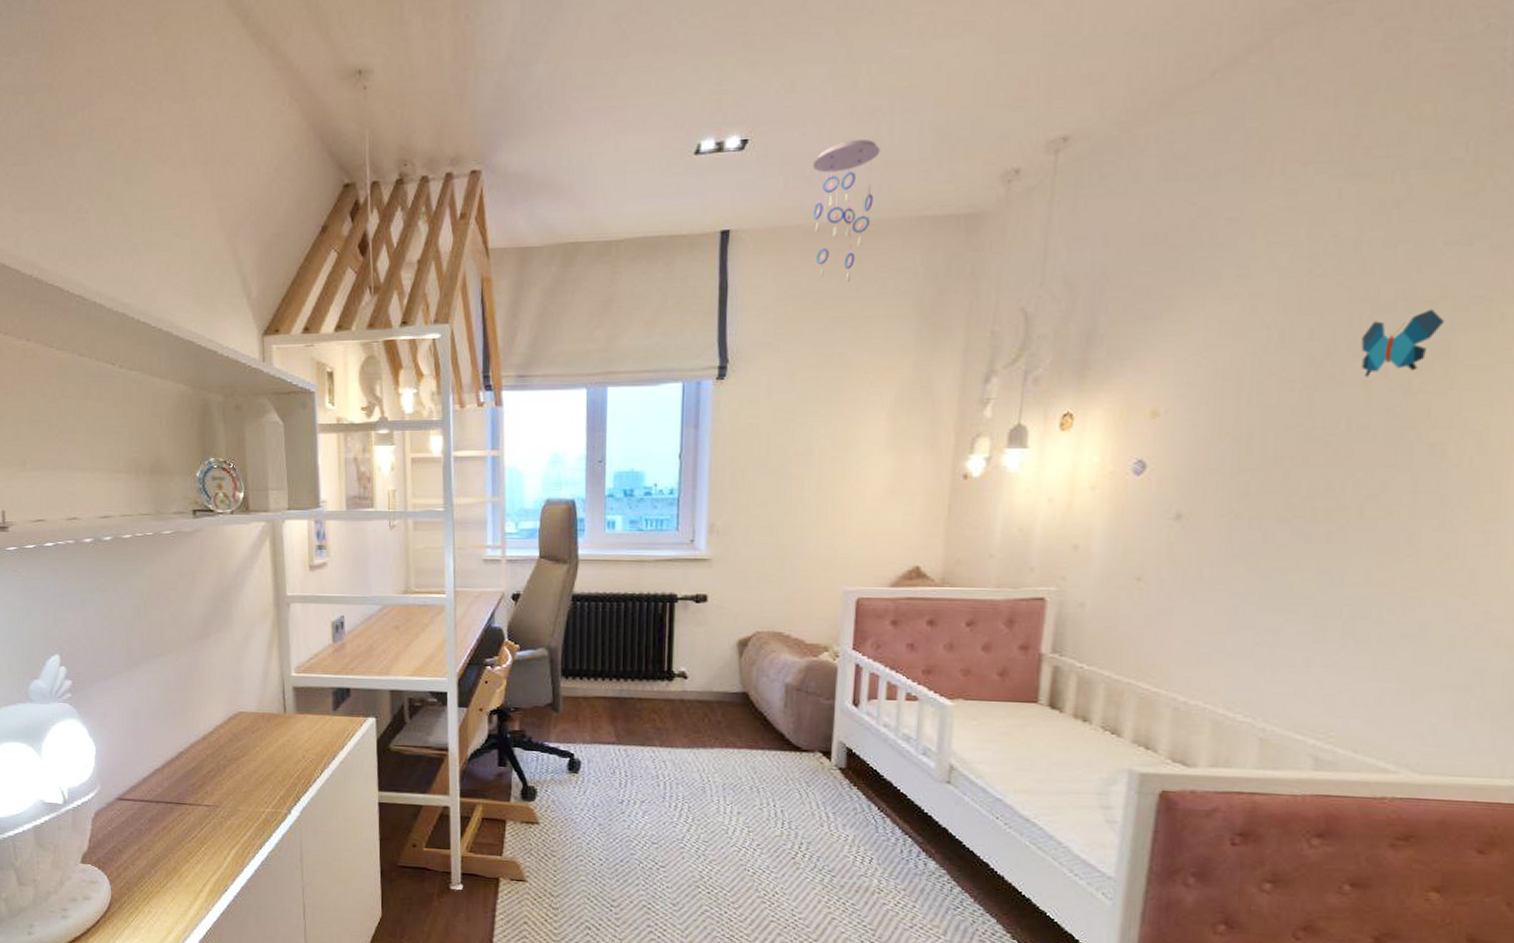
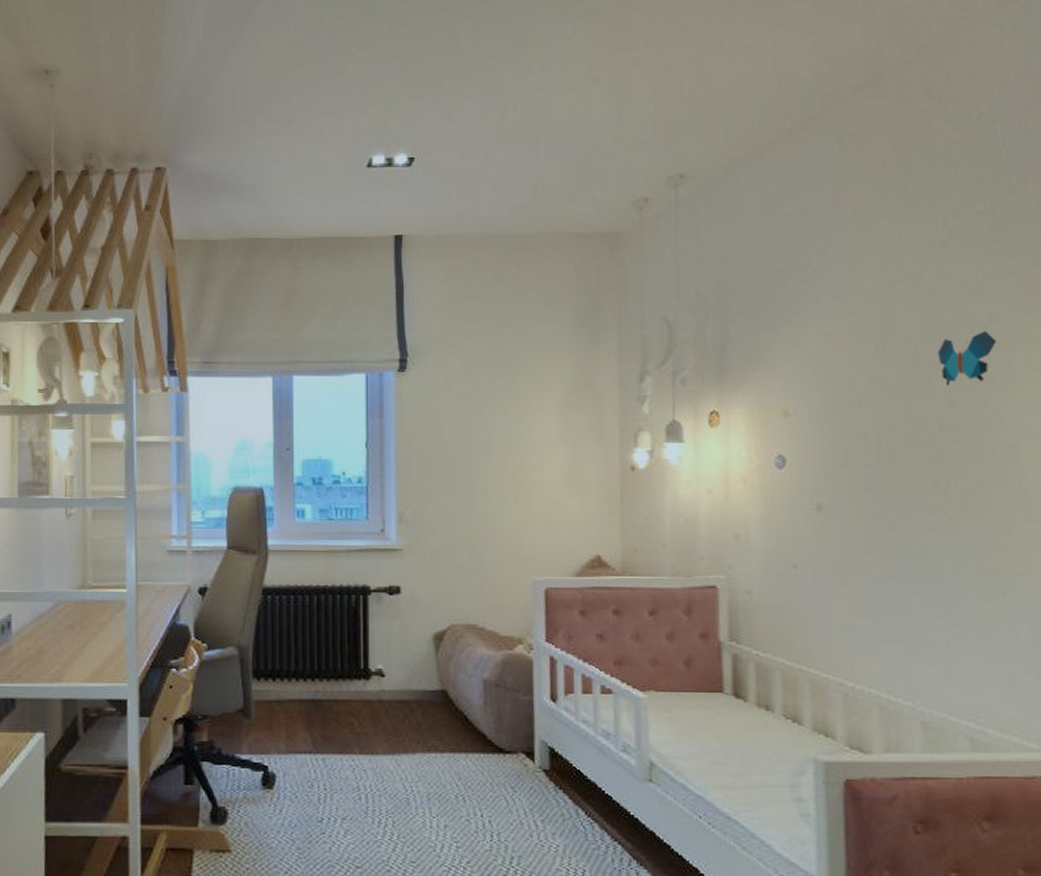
ceiling mobile: present [812,139,880,282] -> none [472,165,530,287]

